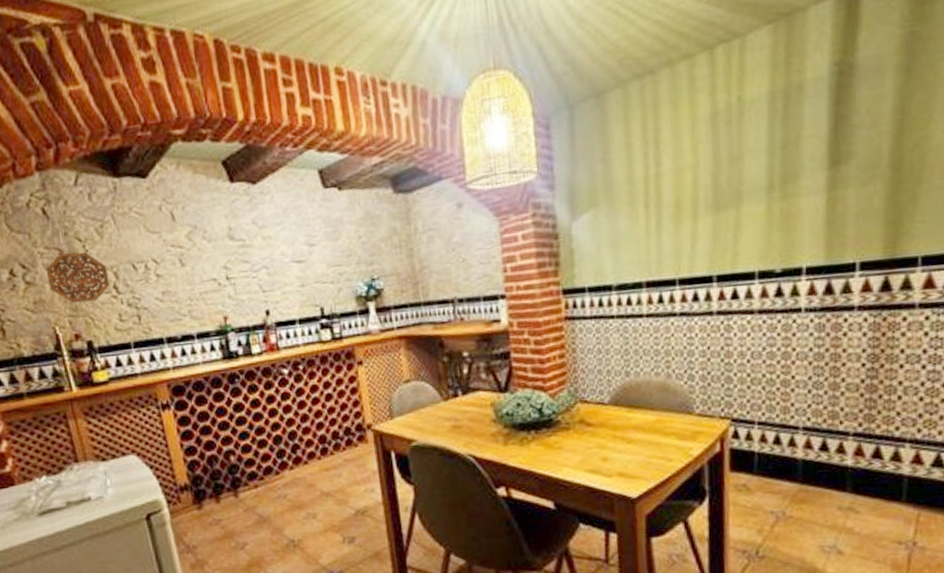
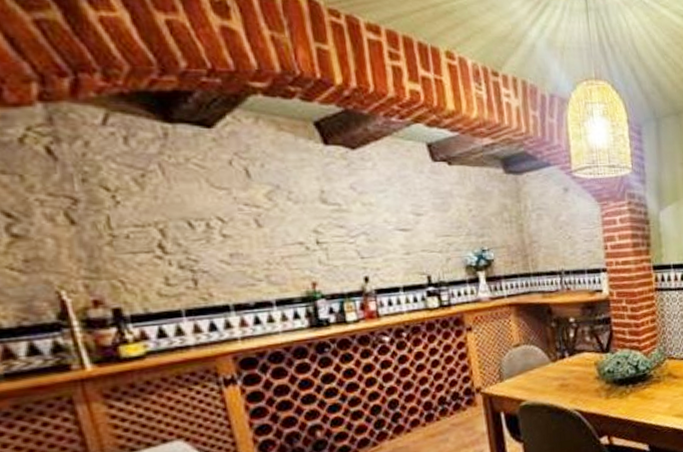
decorative platter: present [46,252,110,303] -> none [48,202,153,263]

